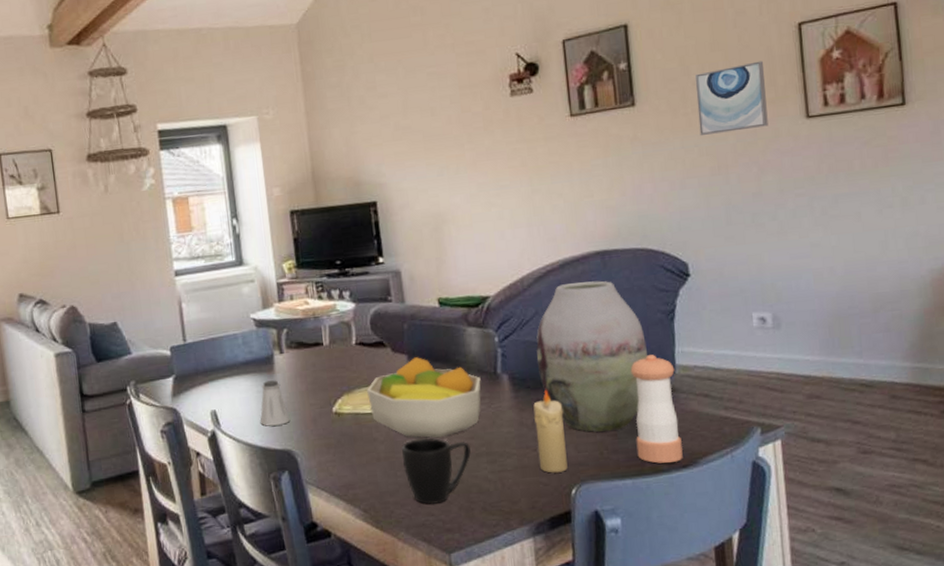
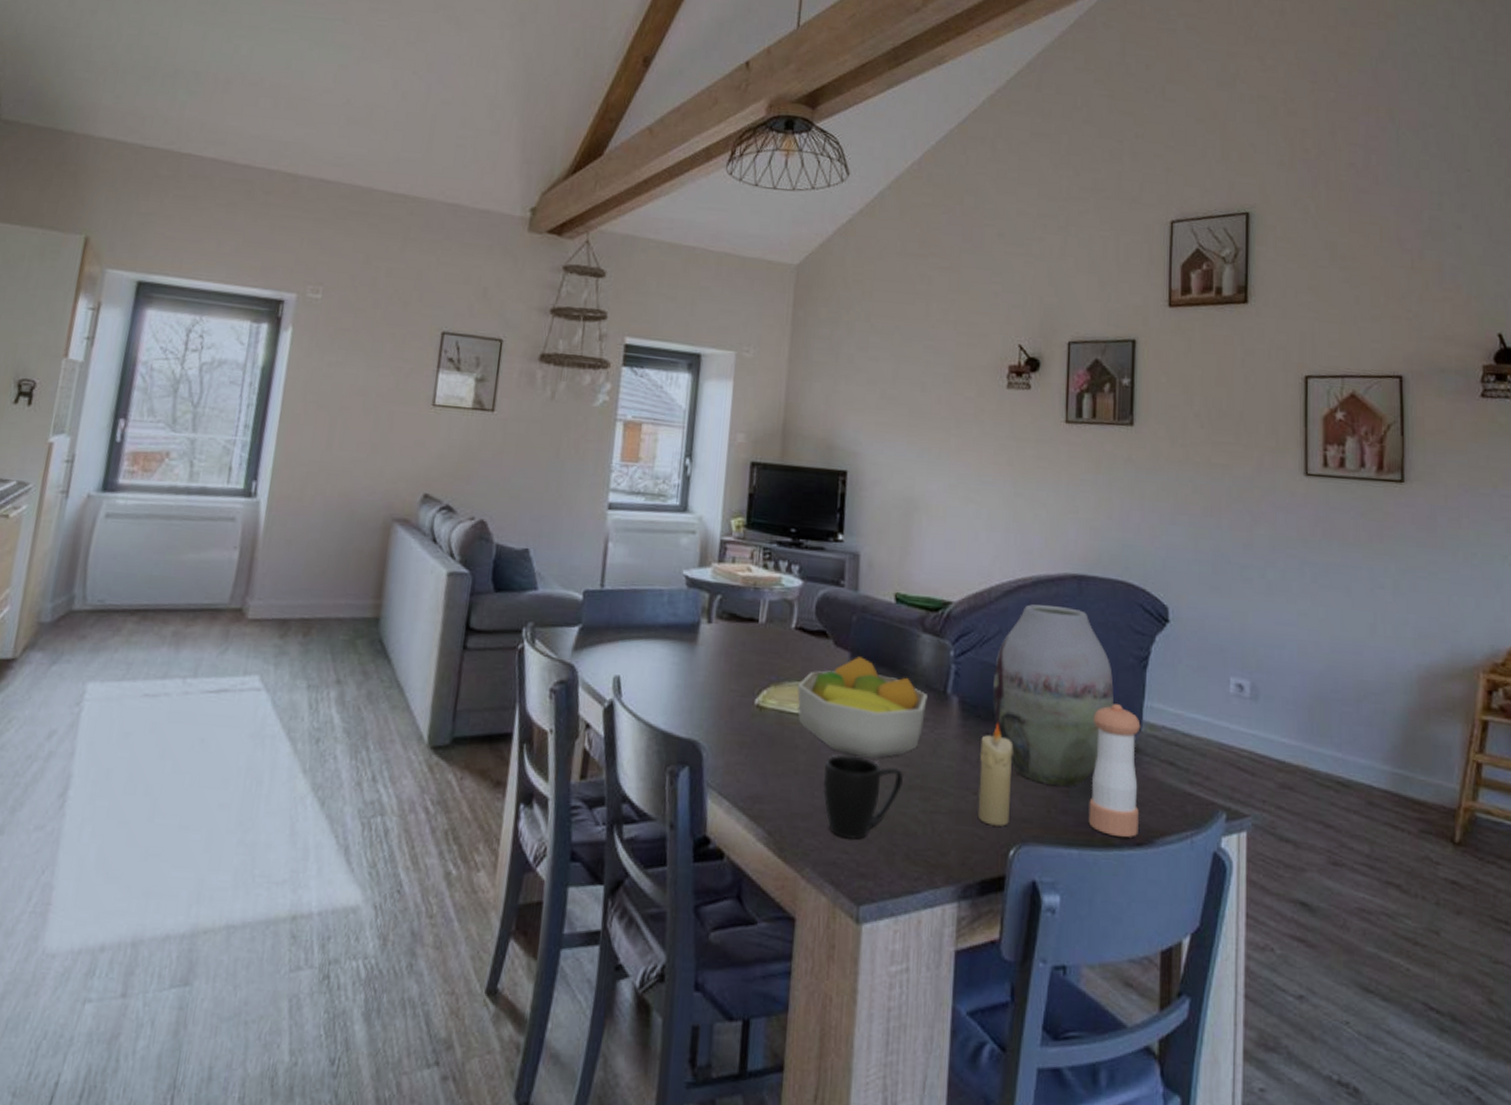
saltshaker: present [260,380,291,426] -> none [668,652,704,709]
wall art: present [694,61,768,136] -> none [1196,405,1268,476]

